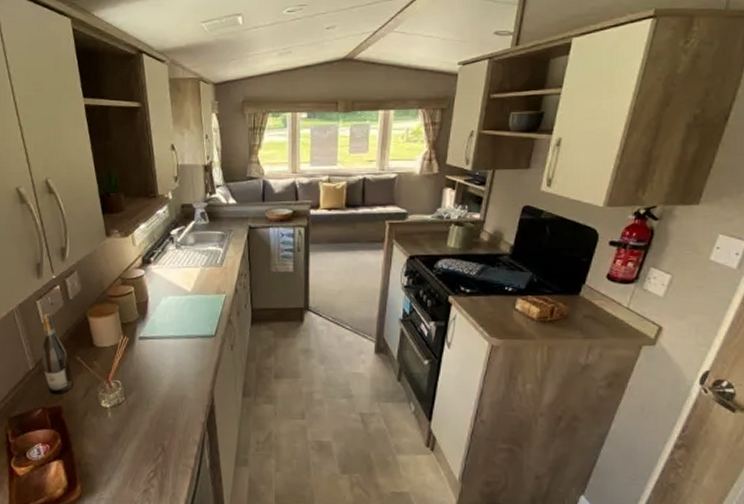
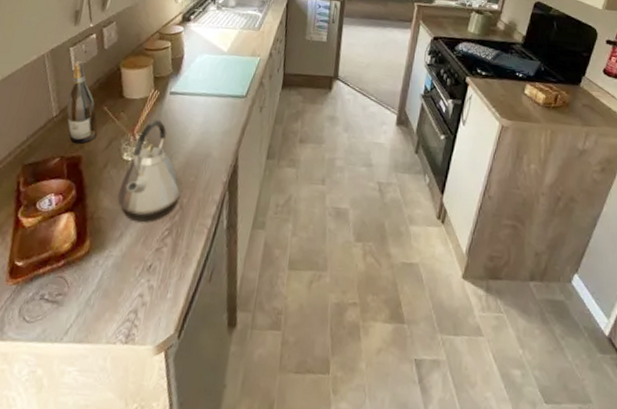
kettle: none [101,365,163,466] -> present [117,119,183,223]

